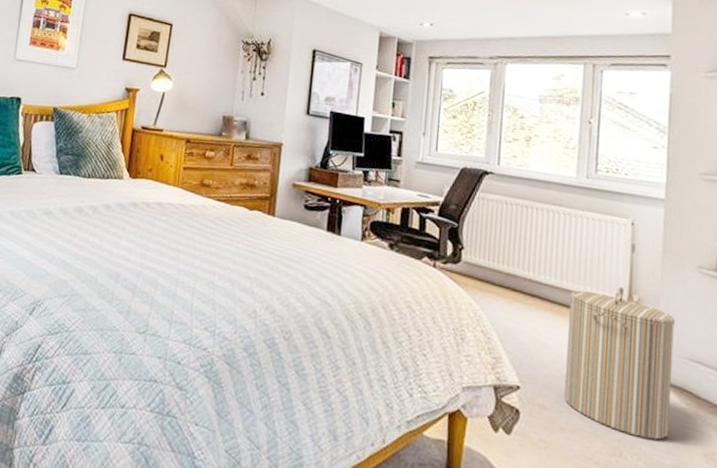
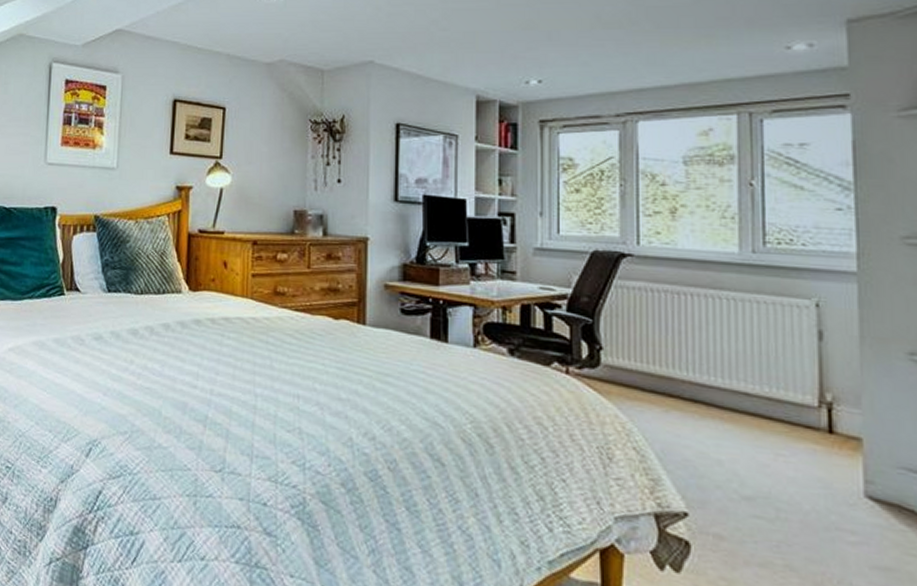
laundry hamper: present [564,286,676,440] -> none [742,383,887,572]

